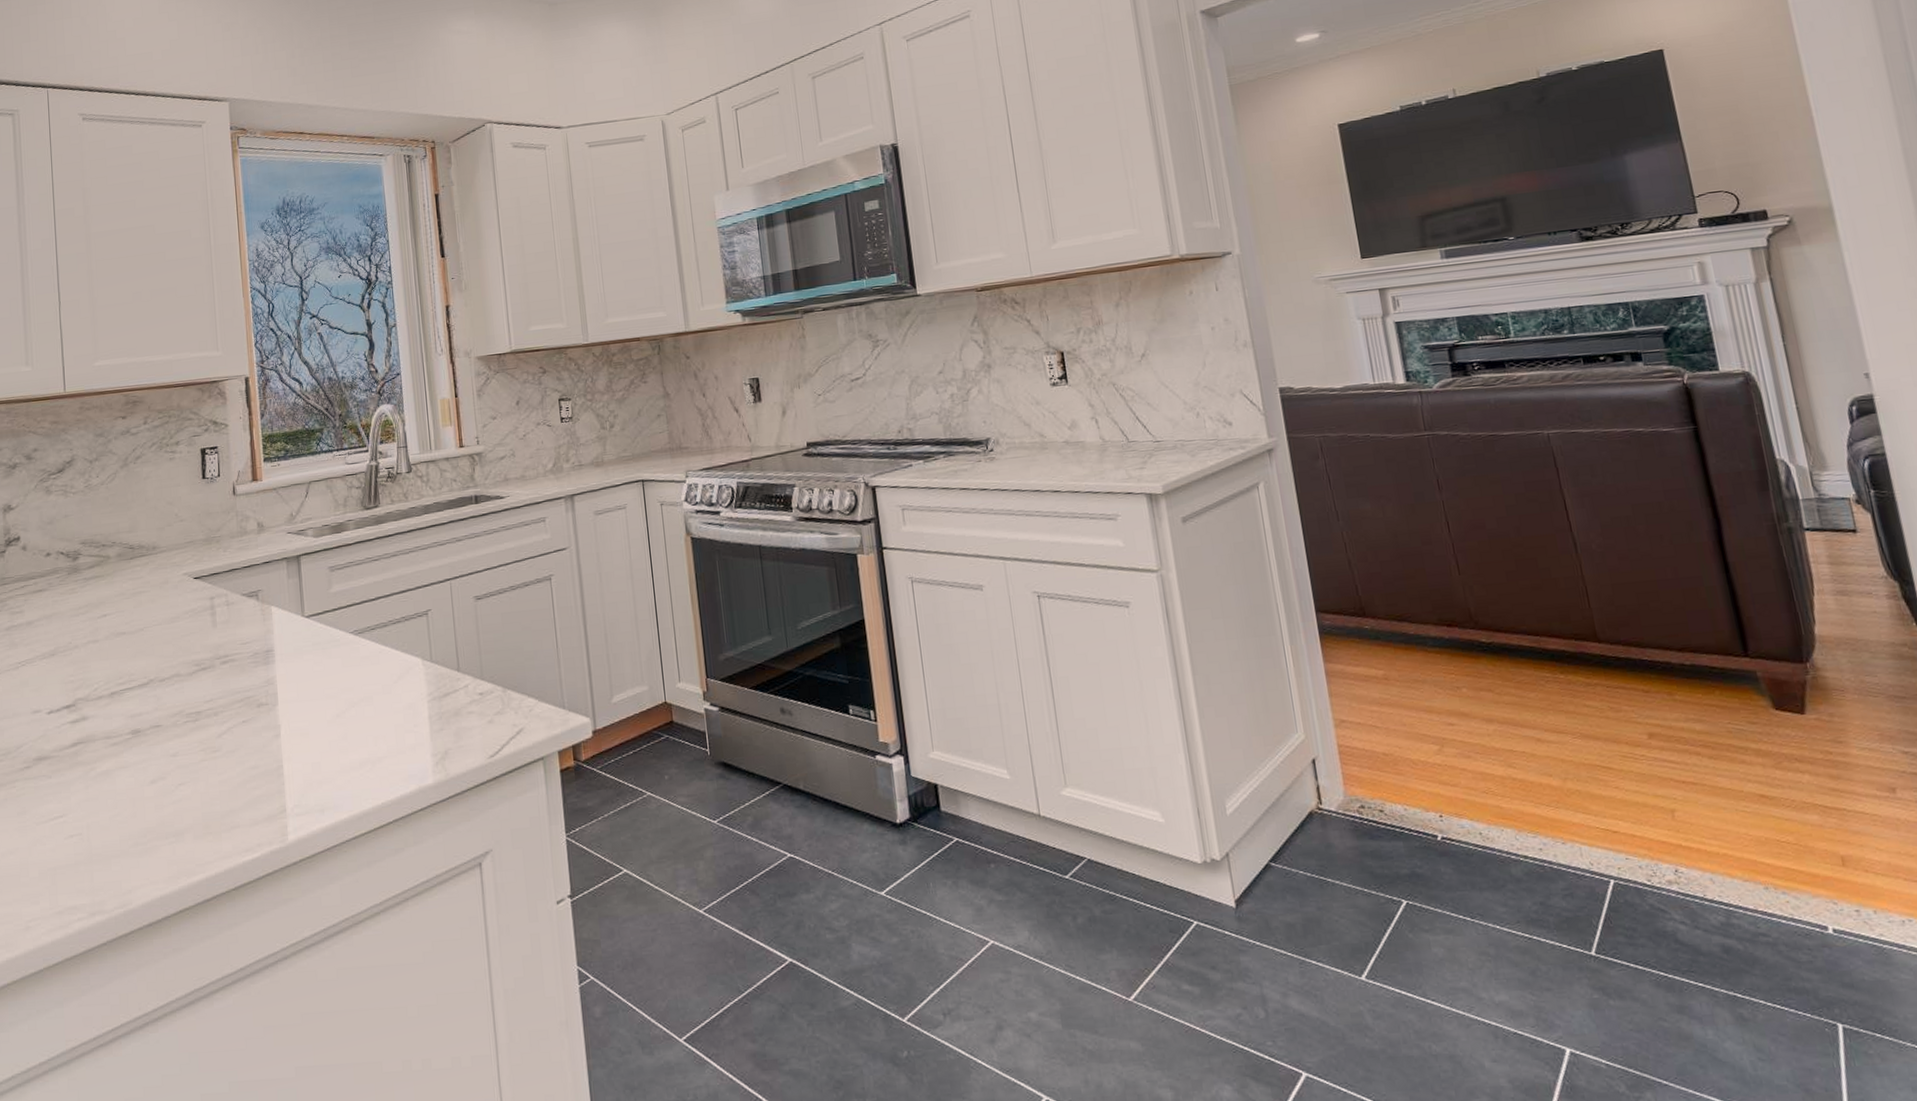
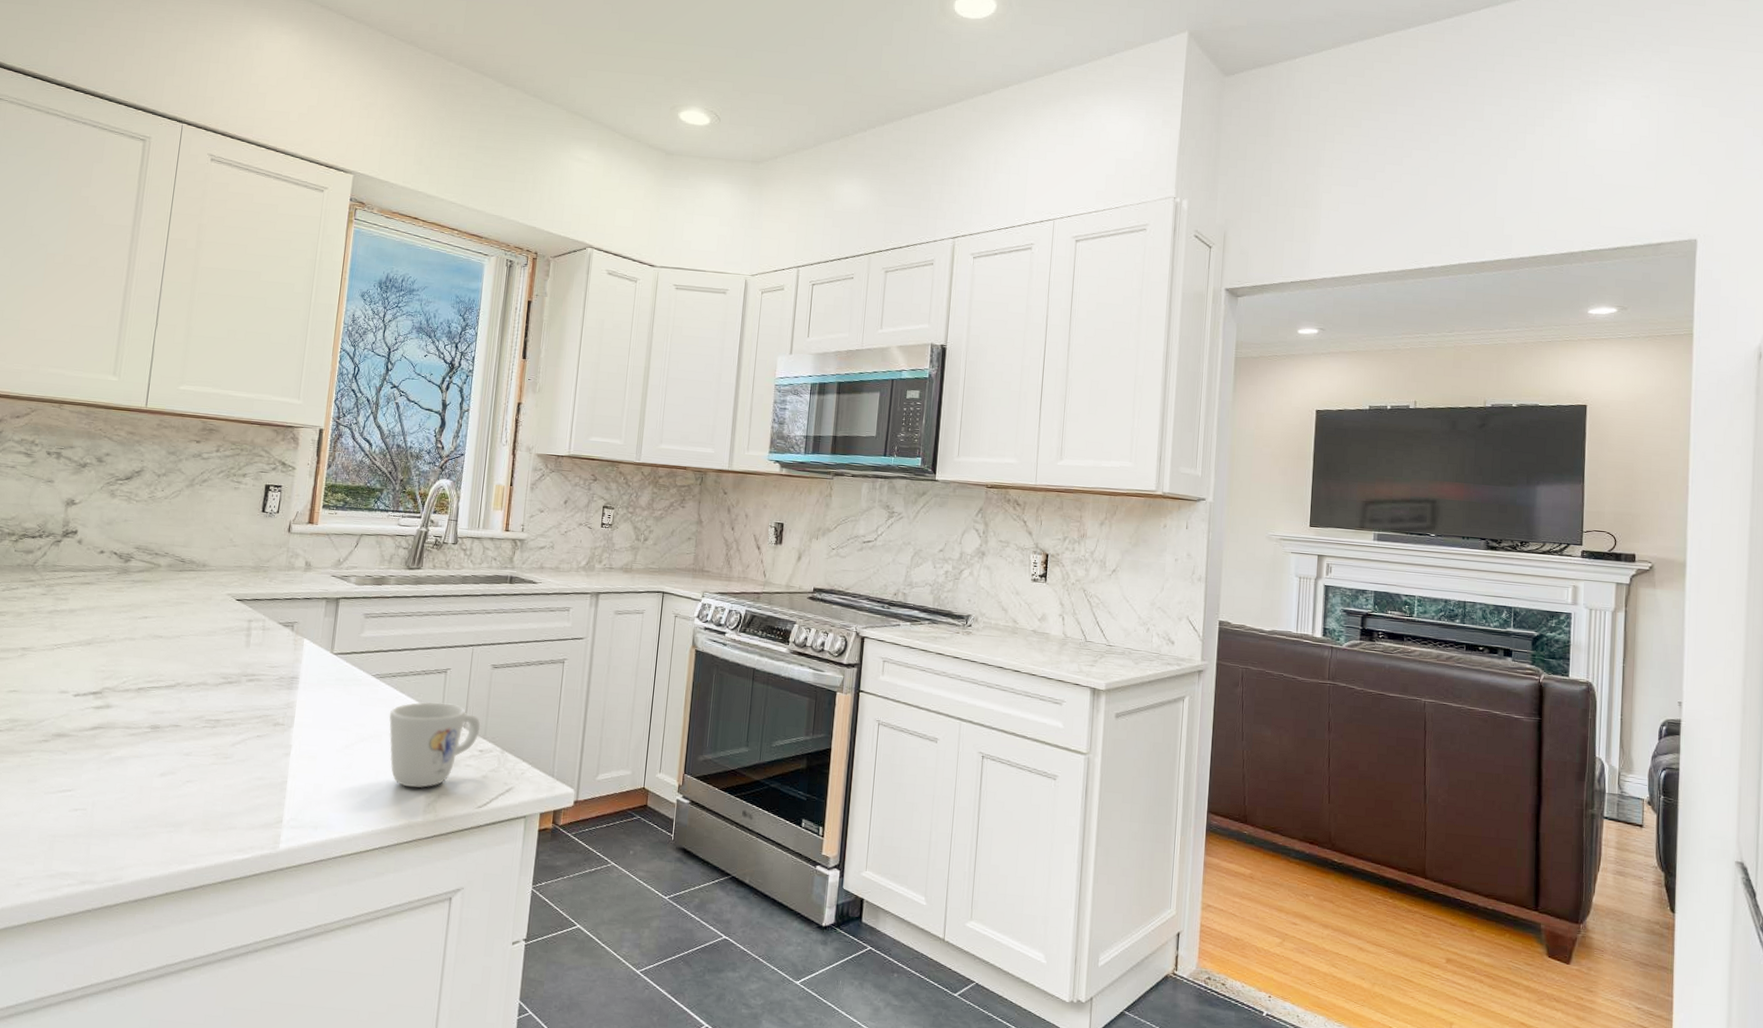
mug: none [376,647,476,749] -> present [389,701,481,788]

